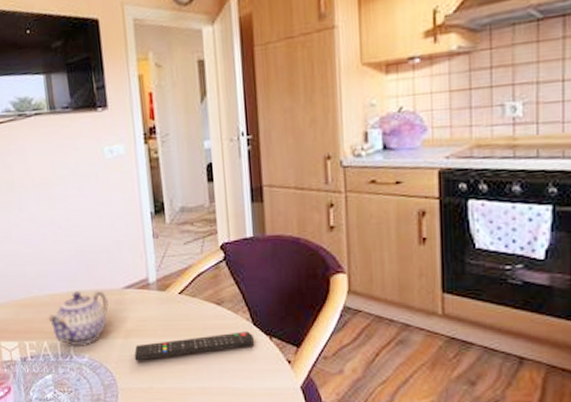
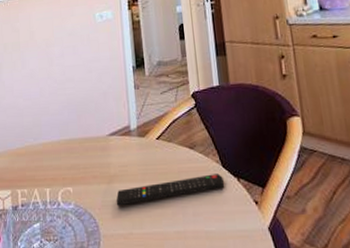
teapot: present [47,291,109,346] -> none [39,139,94,193]

